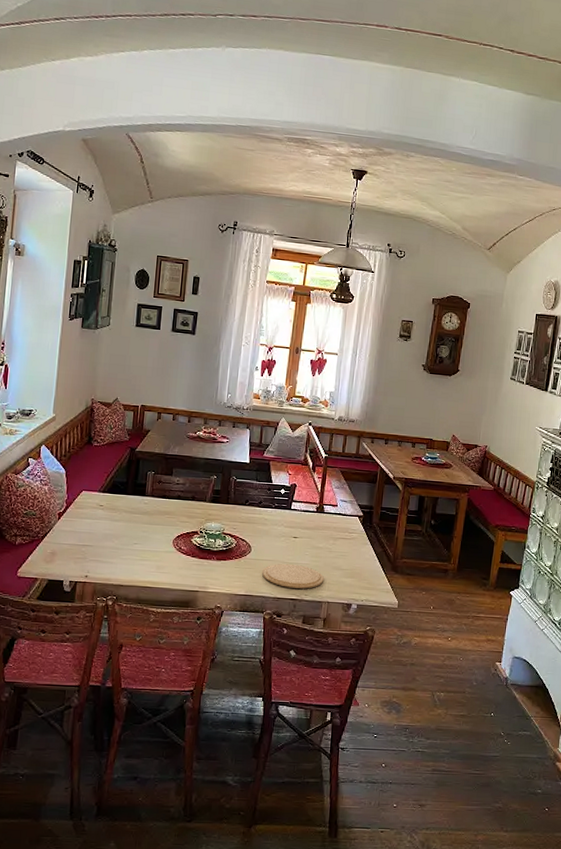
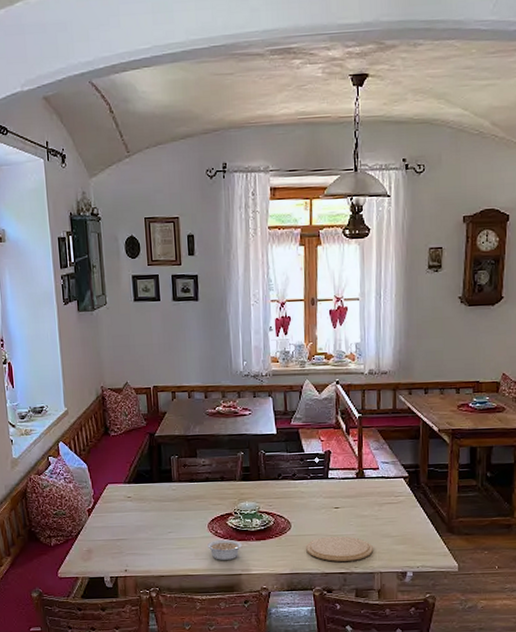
legume: none [170,555,203,576] -> present [207,539,242,560]

